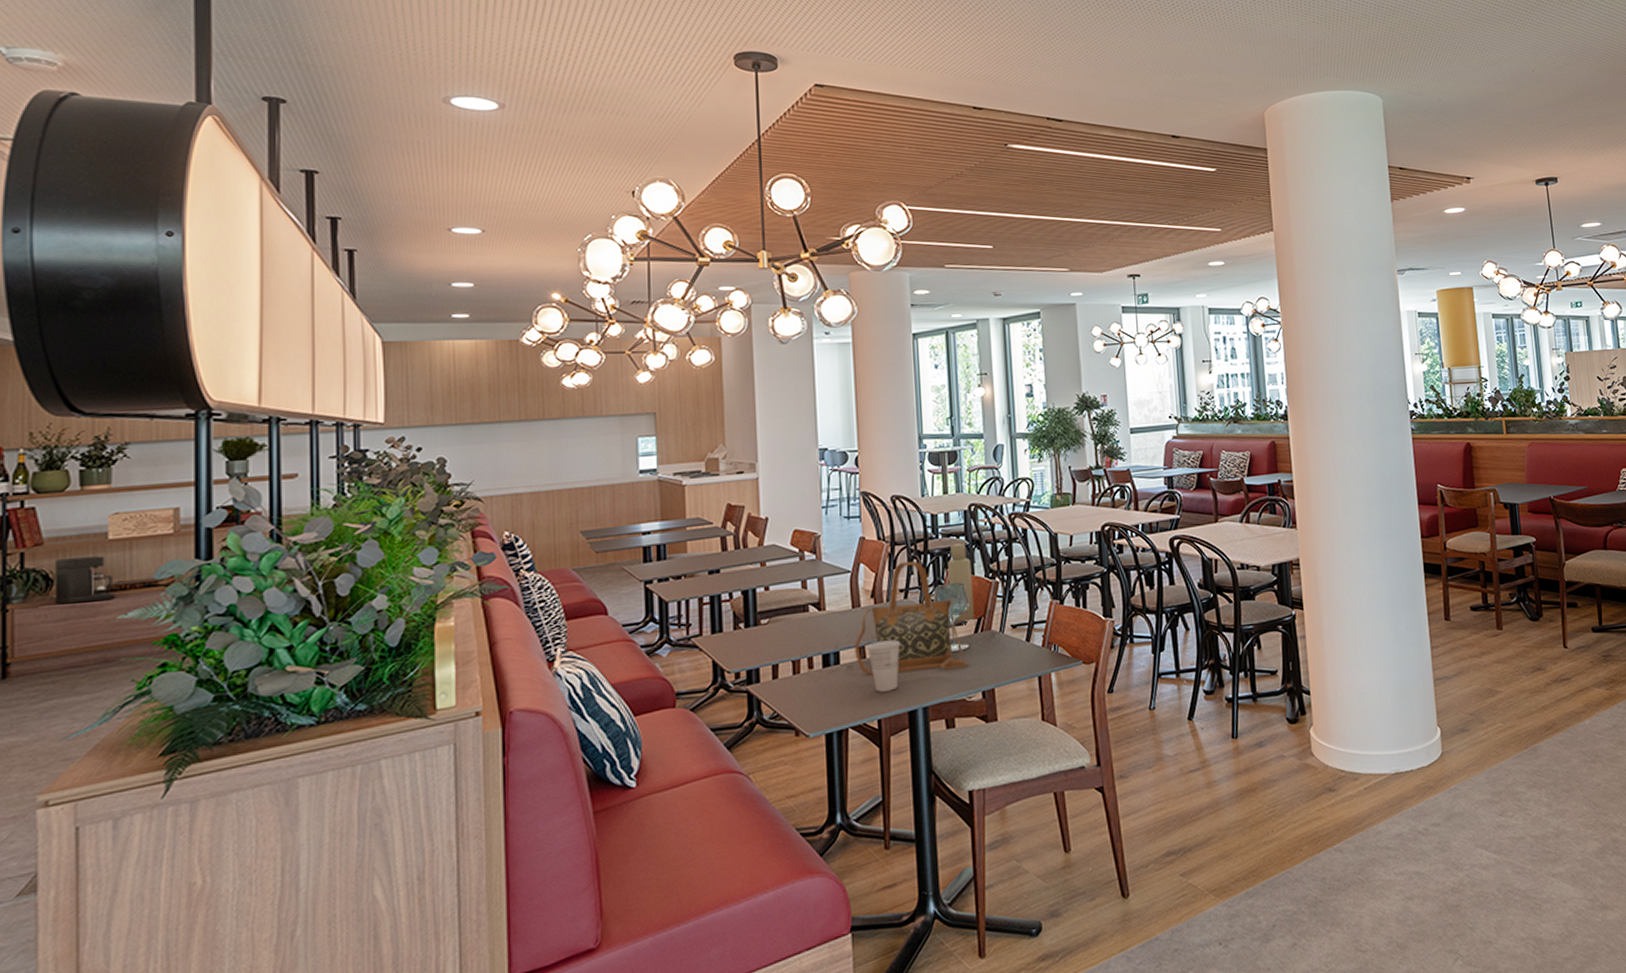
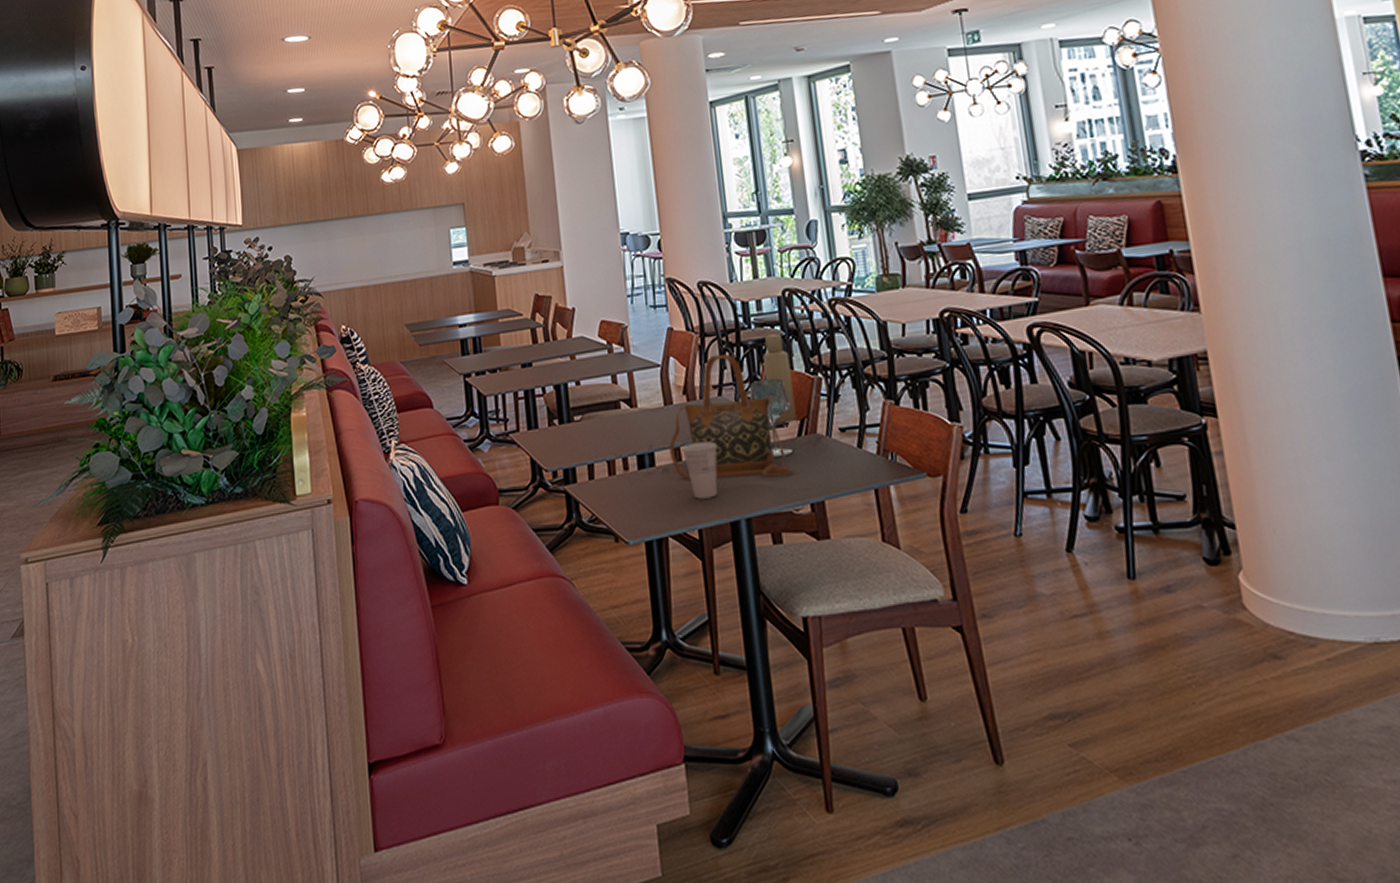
coffee maker: present [55,556,114,605] -> none [23,349,61,391]

